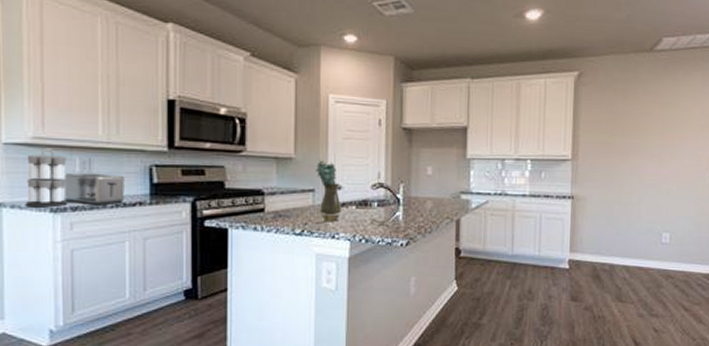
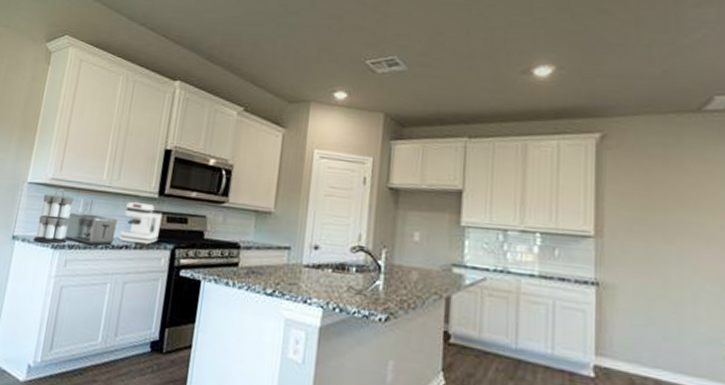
coffee maker: none [131,157,176,200] -> present [120,202,164,245]
vase: present [316,159,341,222] -> none [293,215,318,285]

